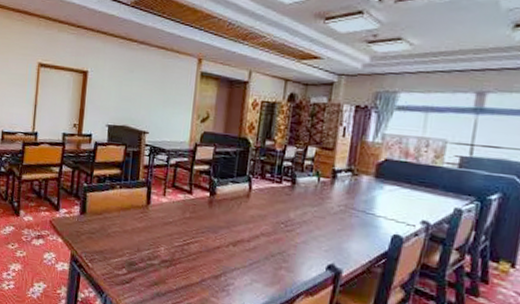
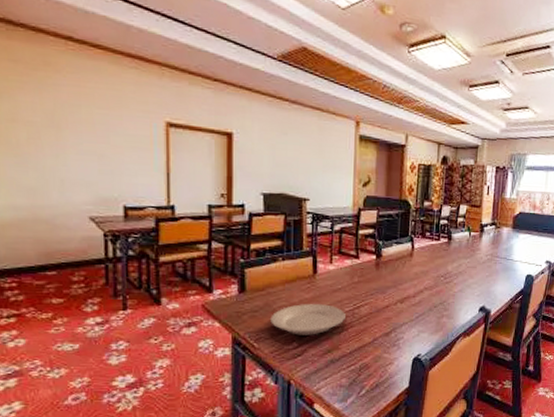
plate: none [104,232,175,265] -> present [270,304,345,335]

